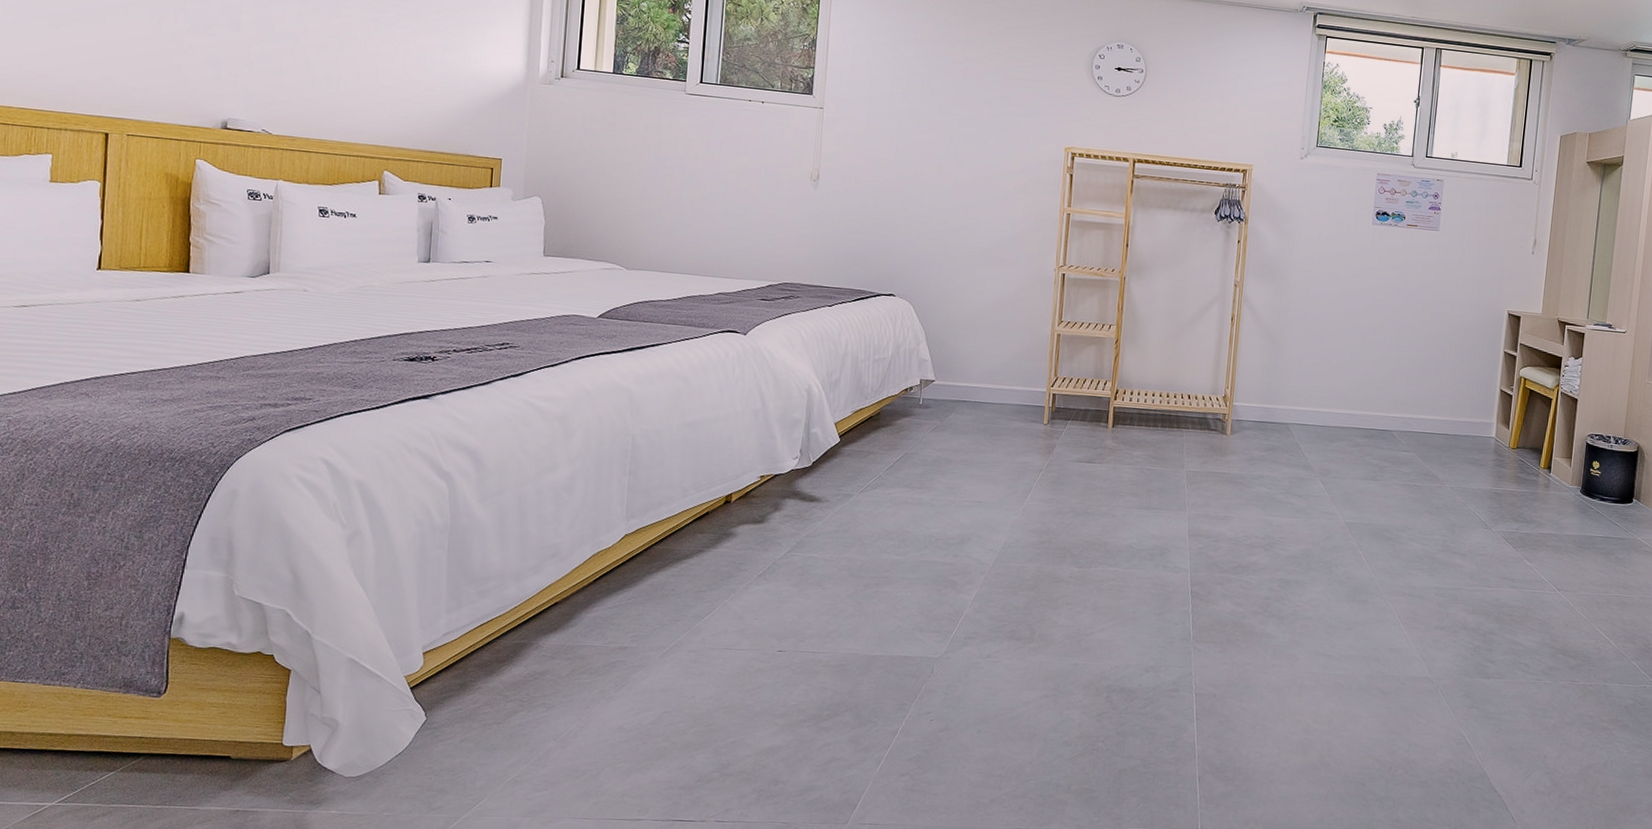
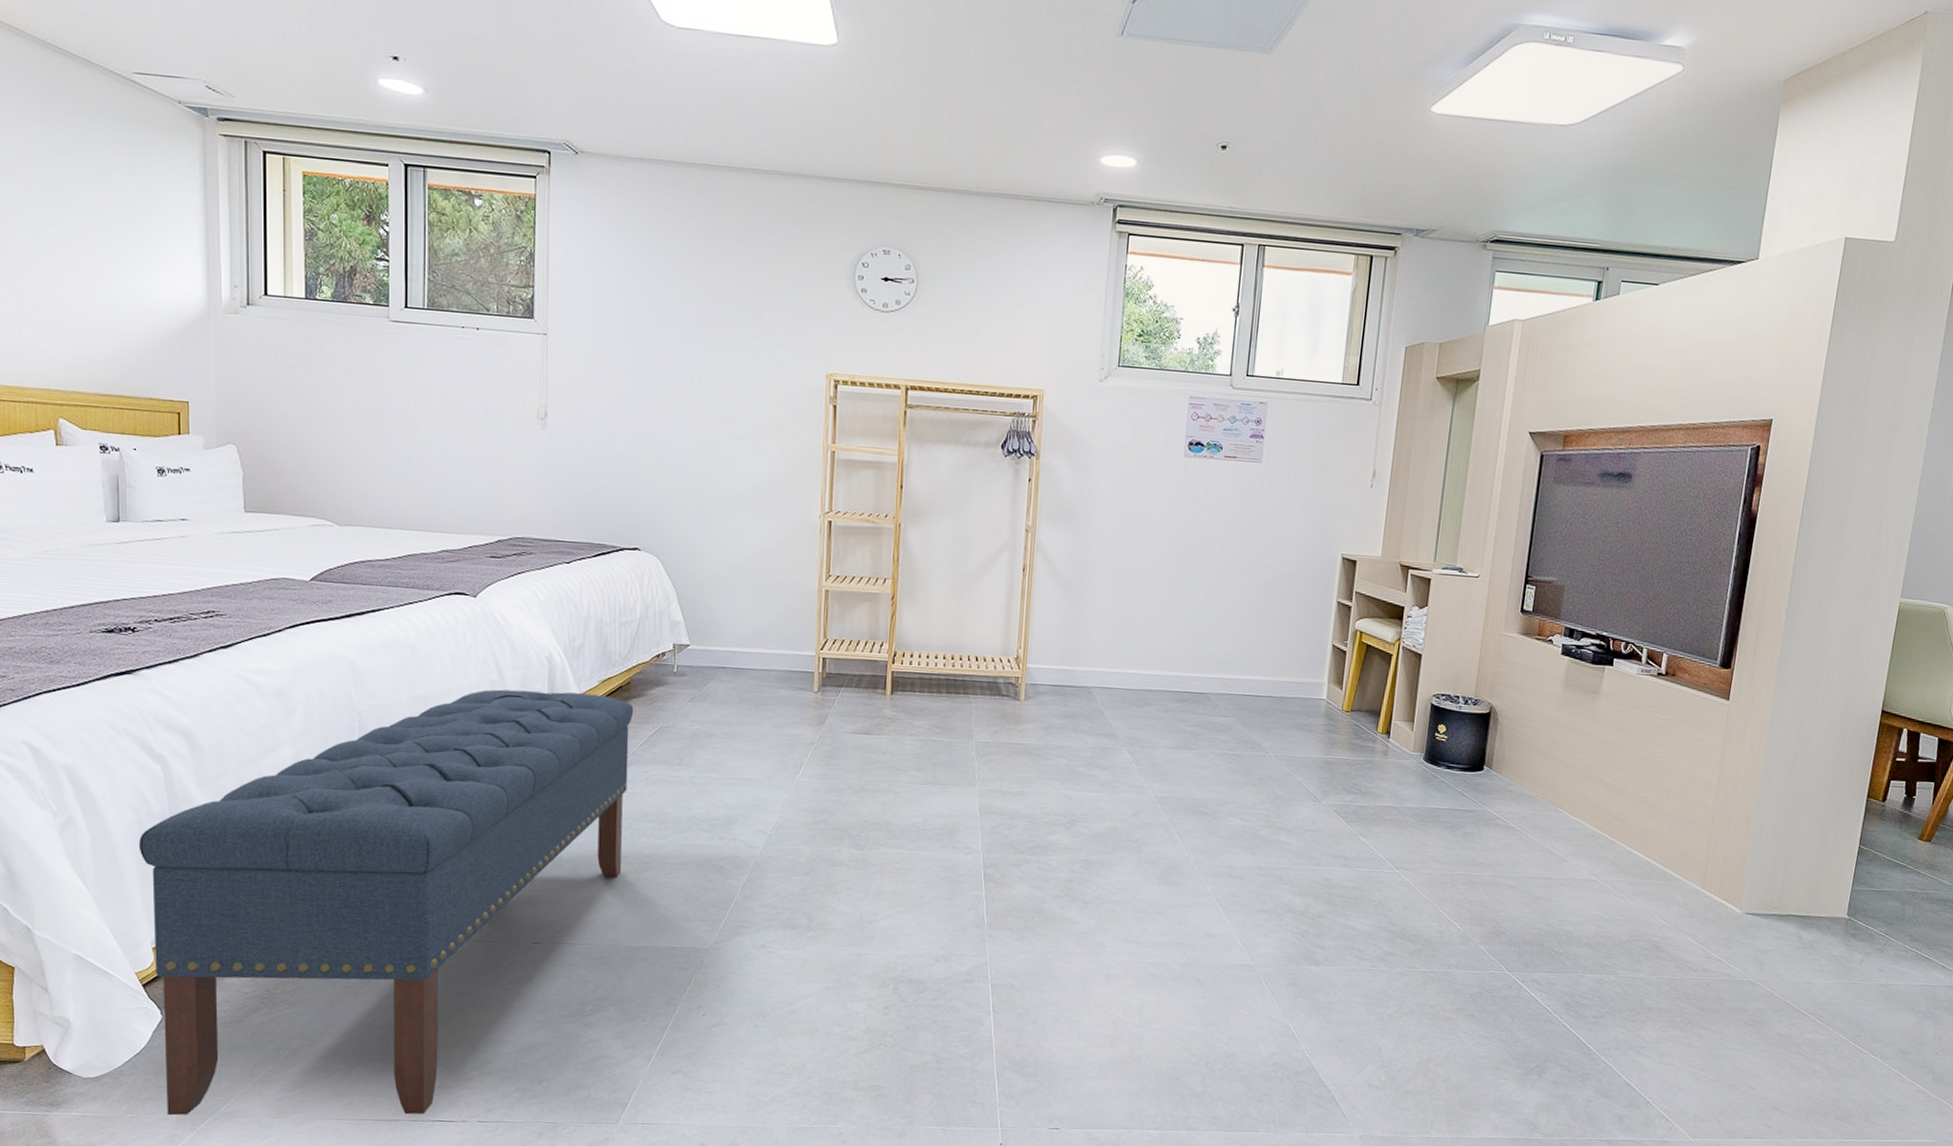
bench: none [419,417,882,815] -> present [138,689,634,1116]

